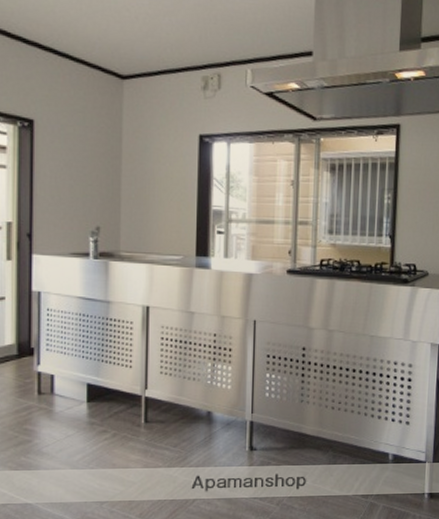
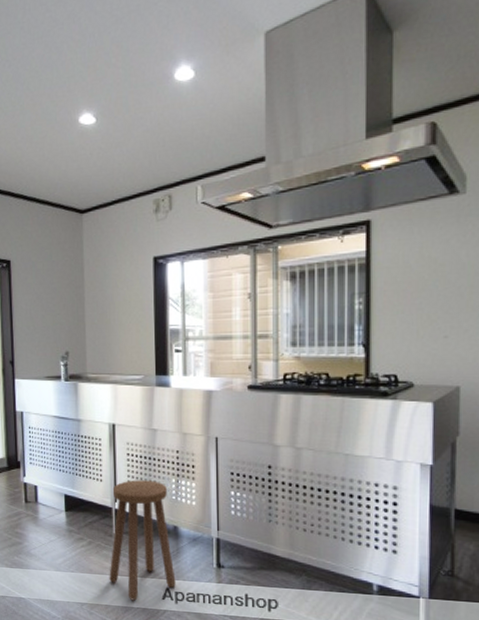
stool: none [135,365,207,493] -> present [109,480,176,601]

